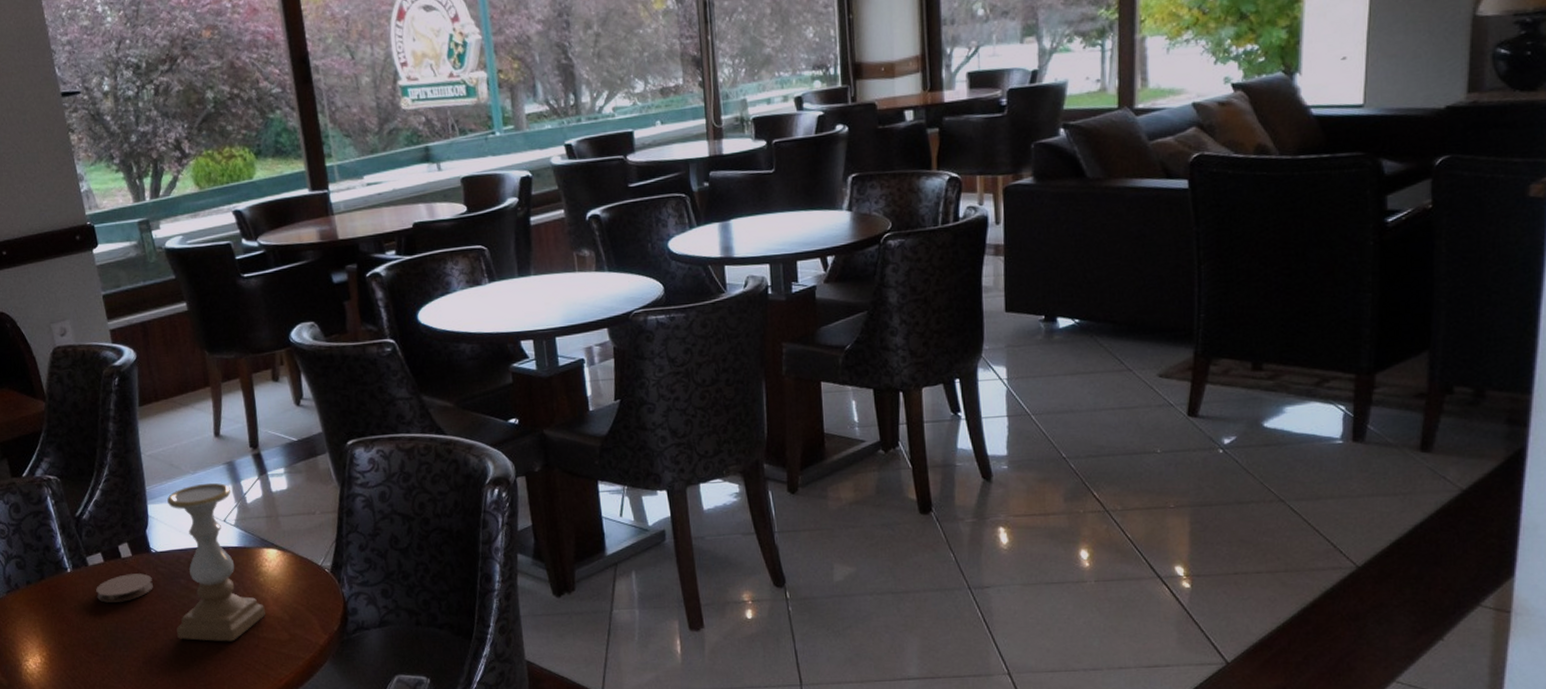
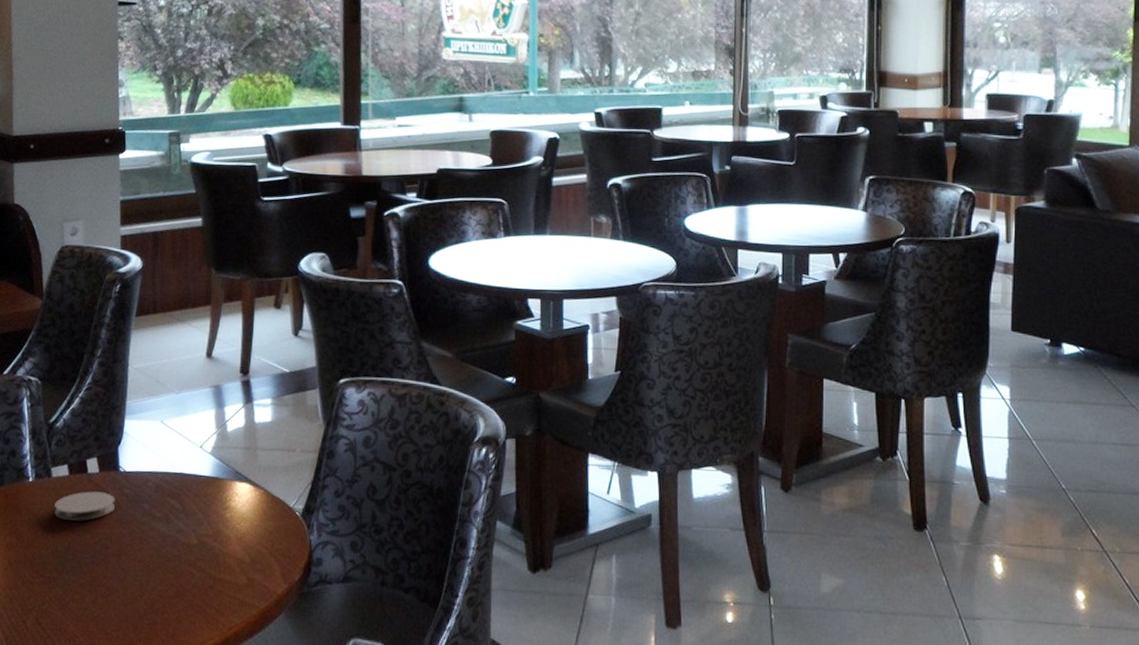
candle holder: present [167,482,265,642] -> none [130,404,227,579]

